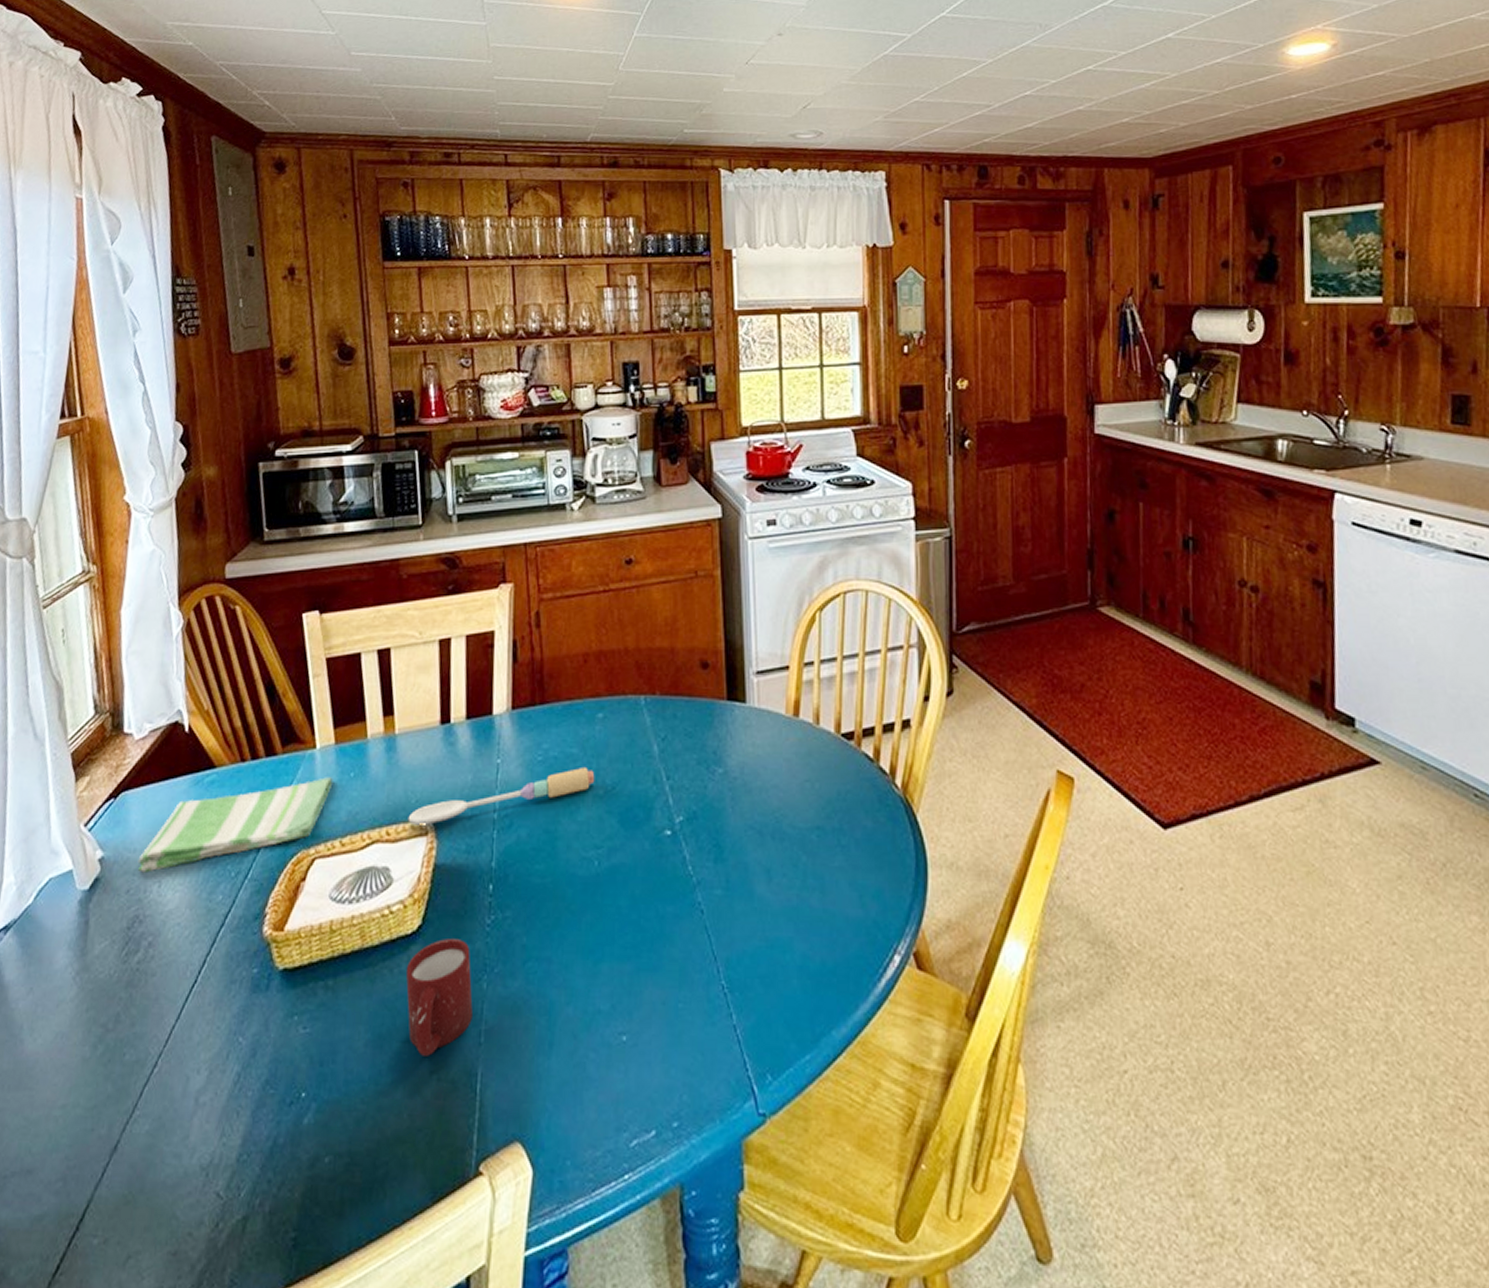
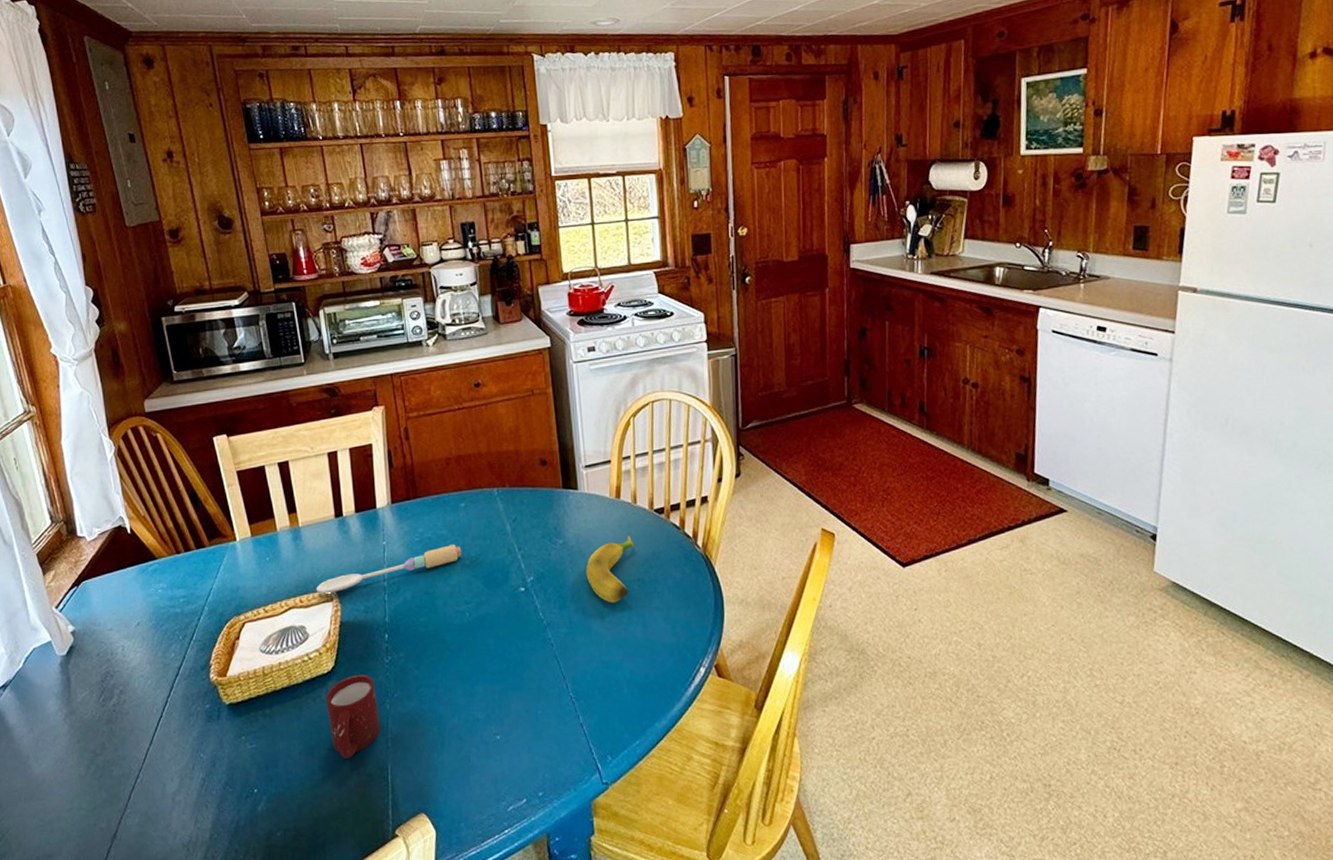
dish towel: present [138,777,333,873] -> none [103,562,253,640]
banana: none [751,767,813,858] -> present [586,535,634,603]

